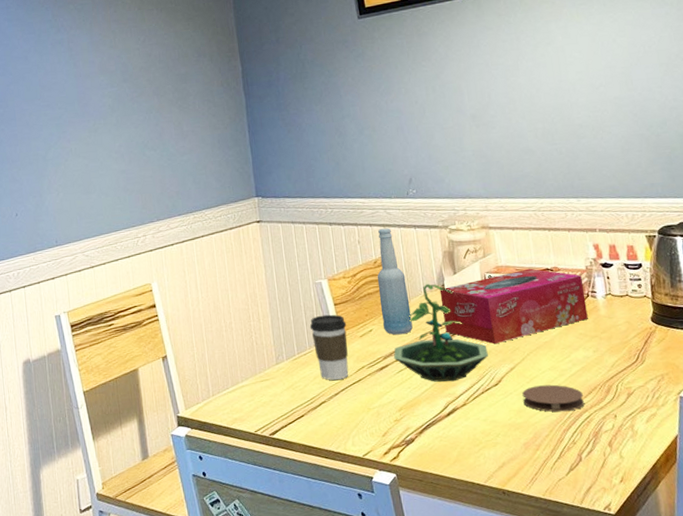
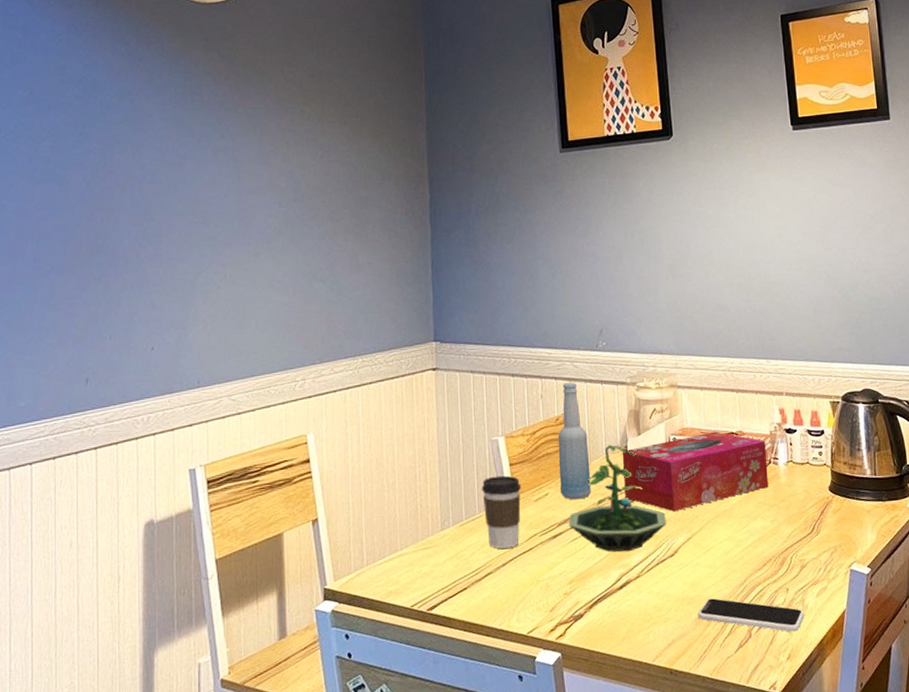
coaster: present [522,384,585,412] -> none [698,556,759,586]
smartphone: none [526,424,636,456] -> present [697,598,805,632]

